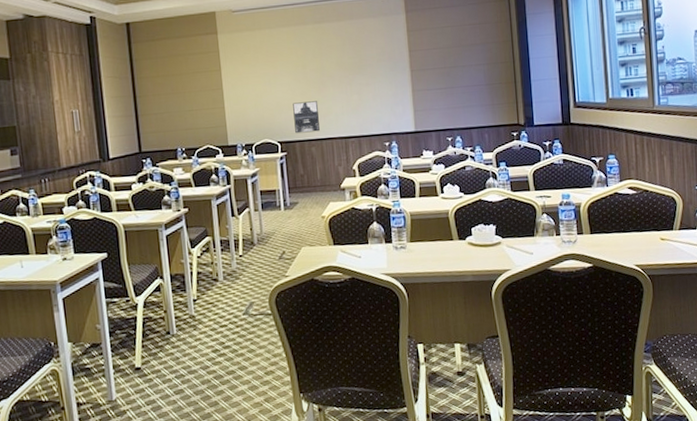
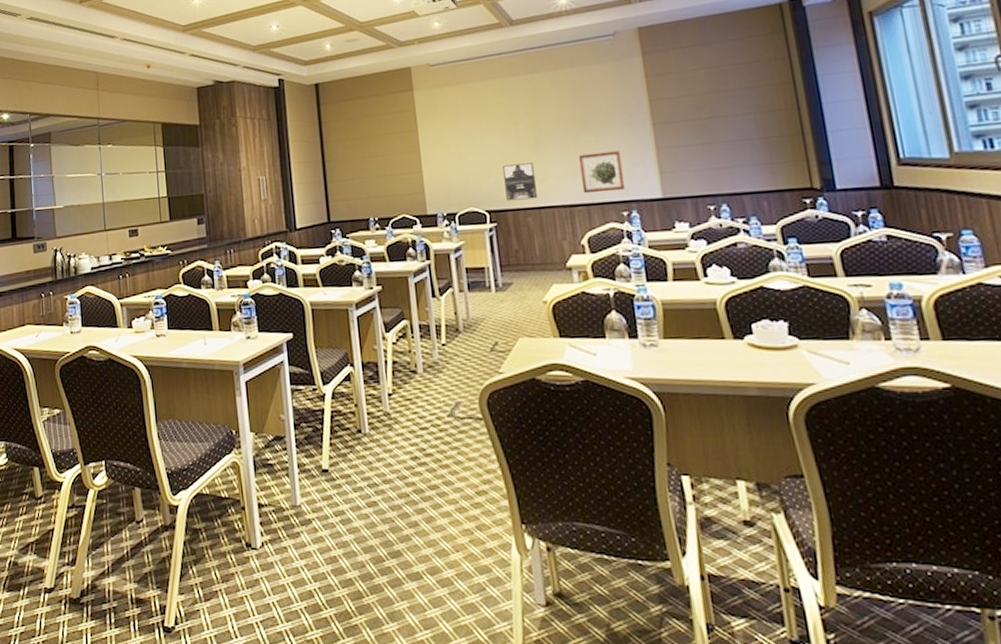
wall art: none [353,92,388,128] -> present [578,150,625,194]

